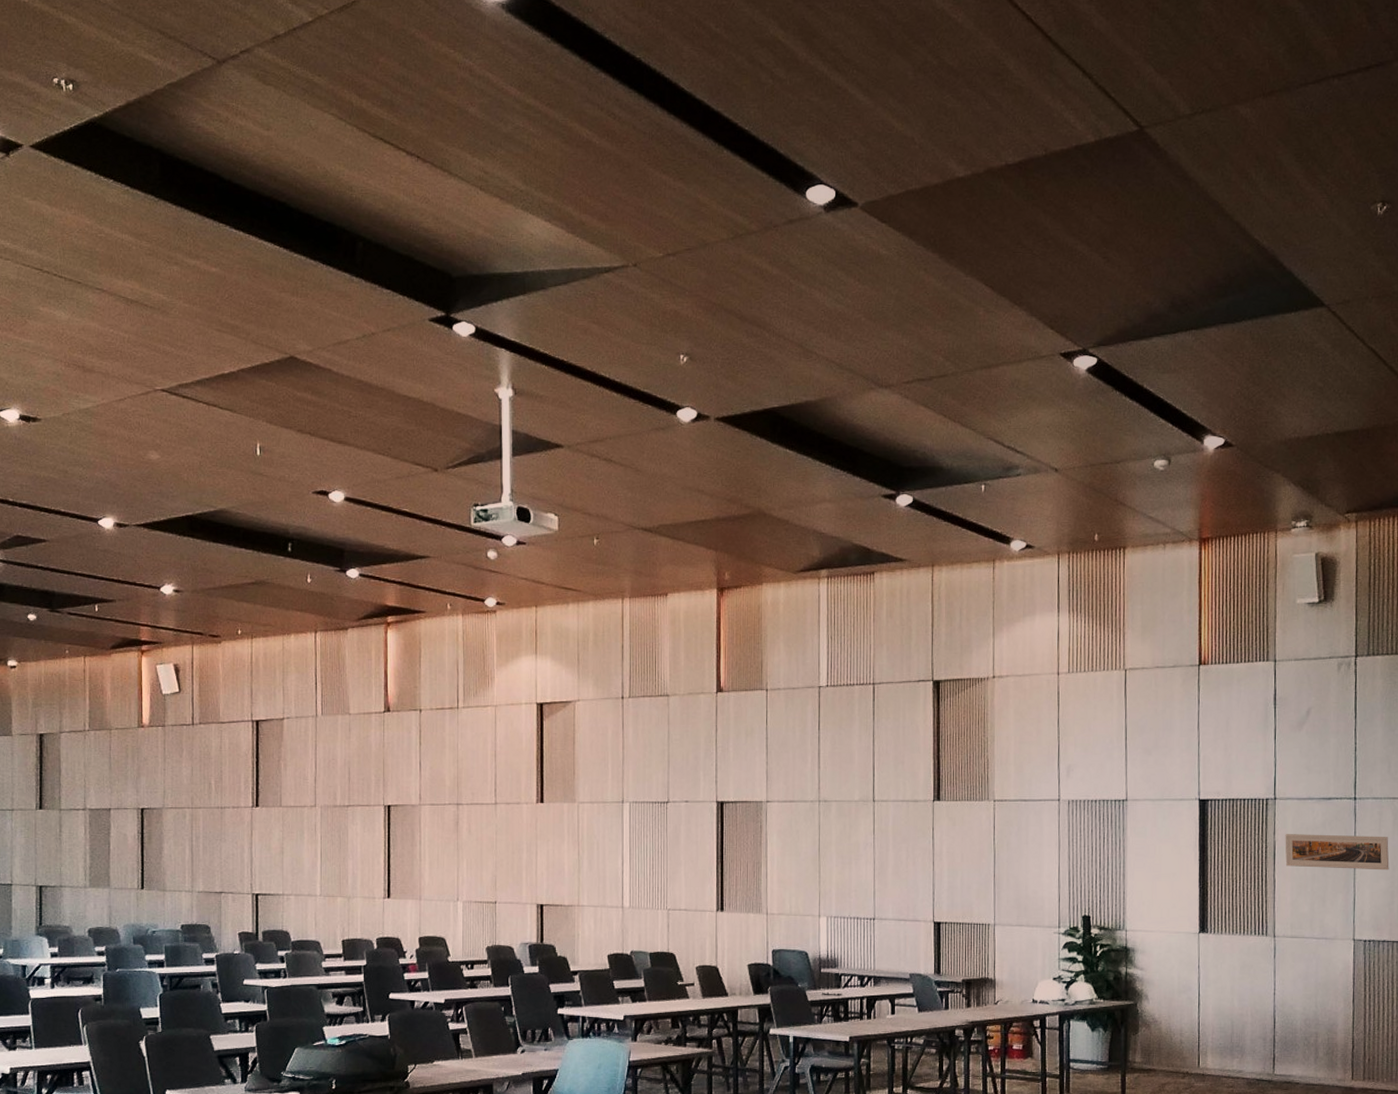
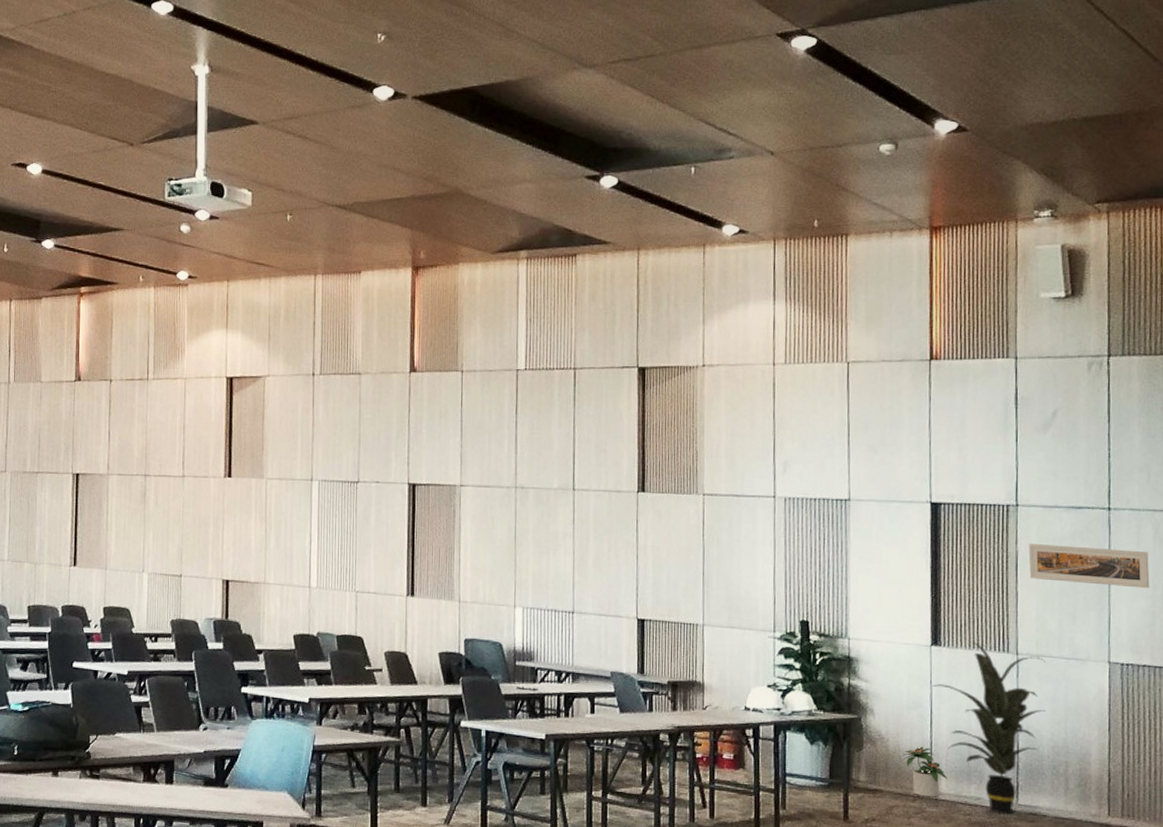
potted plant: none [1171,1026,1213,1073] -> present [900,746,948,798]
indoor plant: none [1200,928,1299,1084] -> present [933,642,1046,815]

